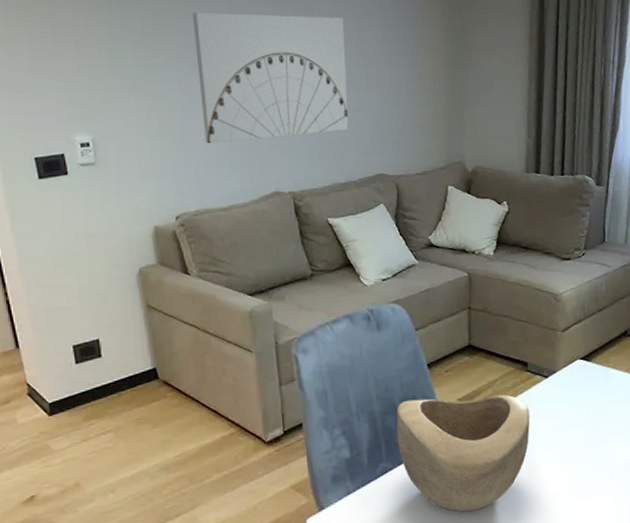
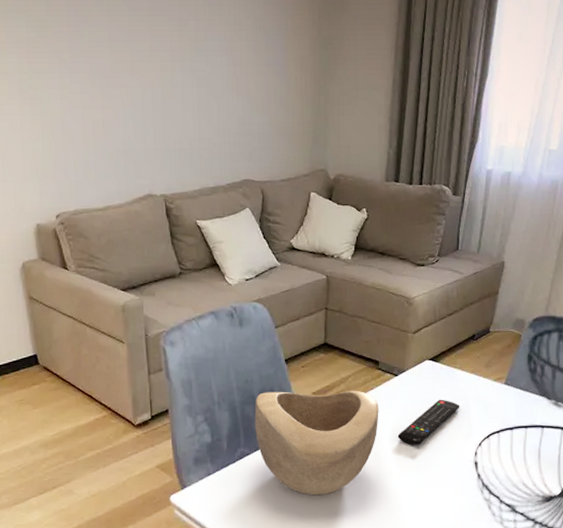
wall art: present [192,12,349,144] -> none [73,21,219,148]
remote control: none [551,401,616,452] -> present [397,399,460,445]

